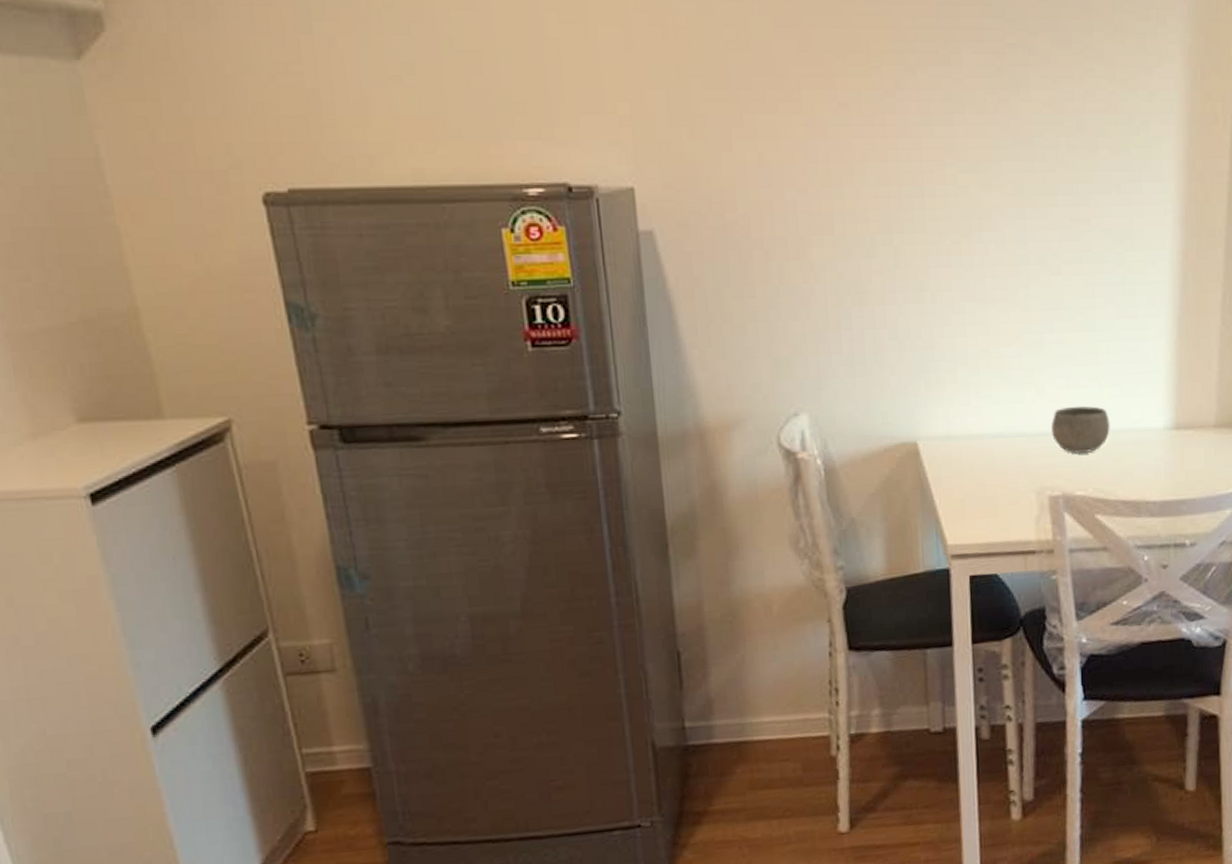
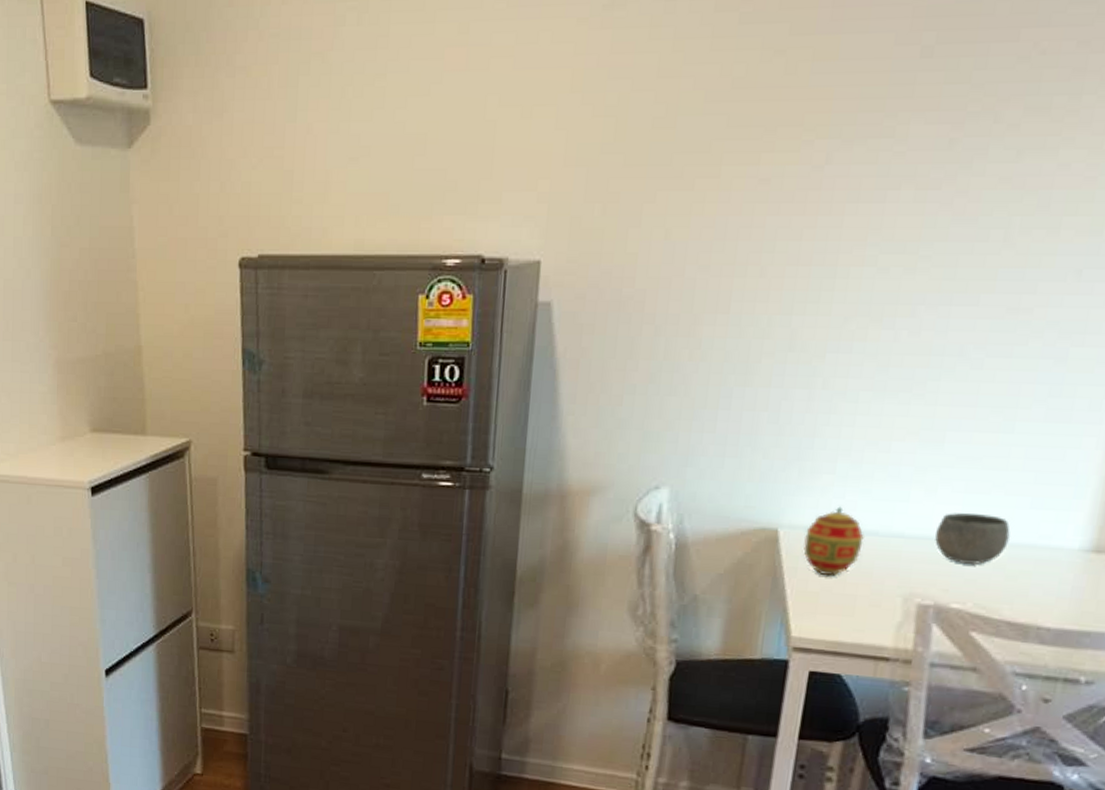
decorative egg: none [942,413,993,481] -> present [803,506,864,575]

